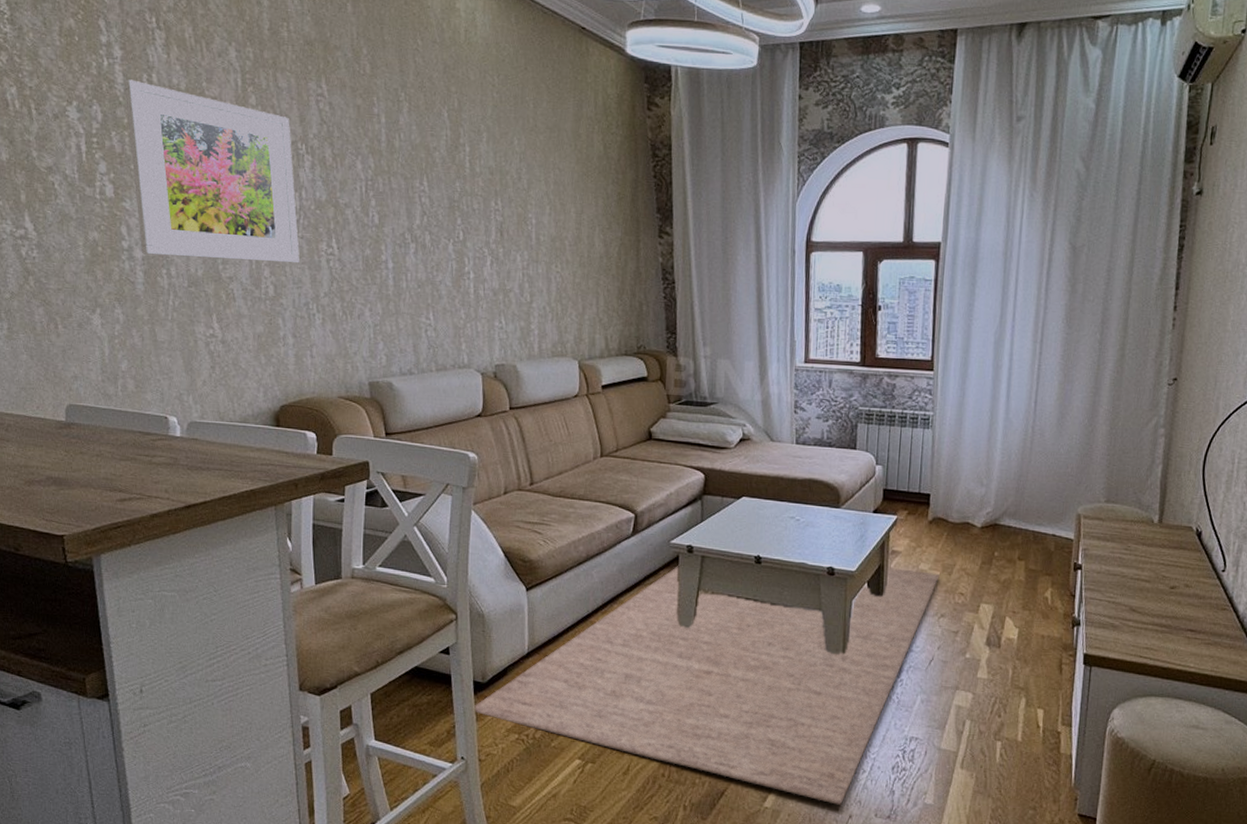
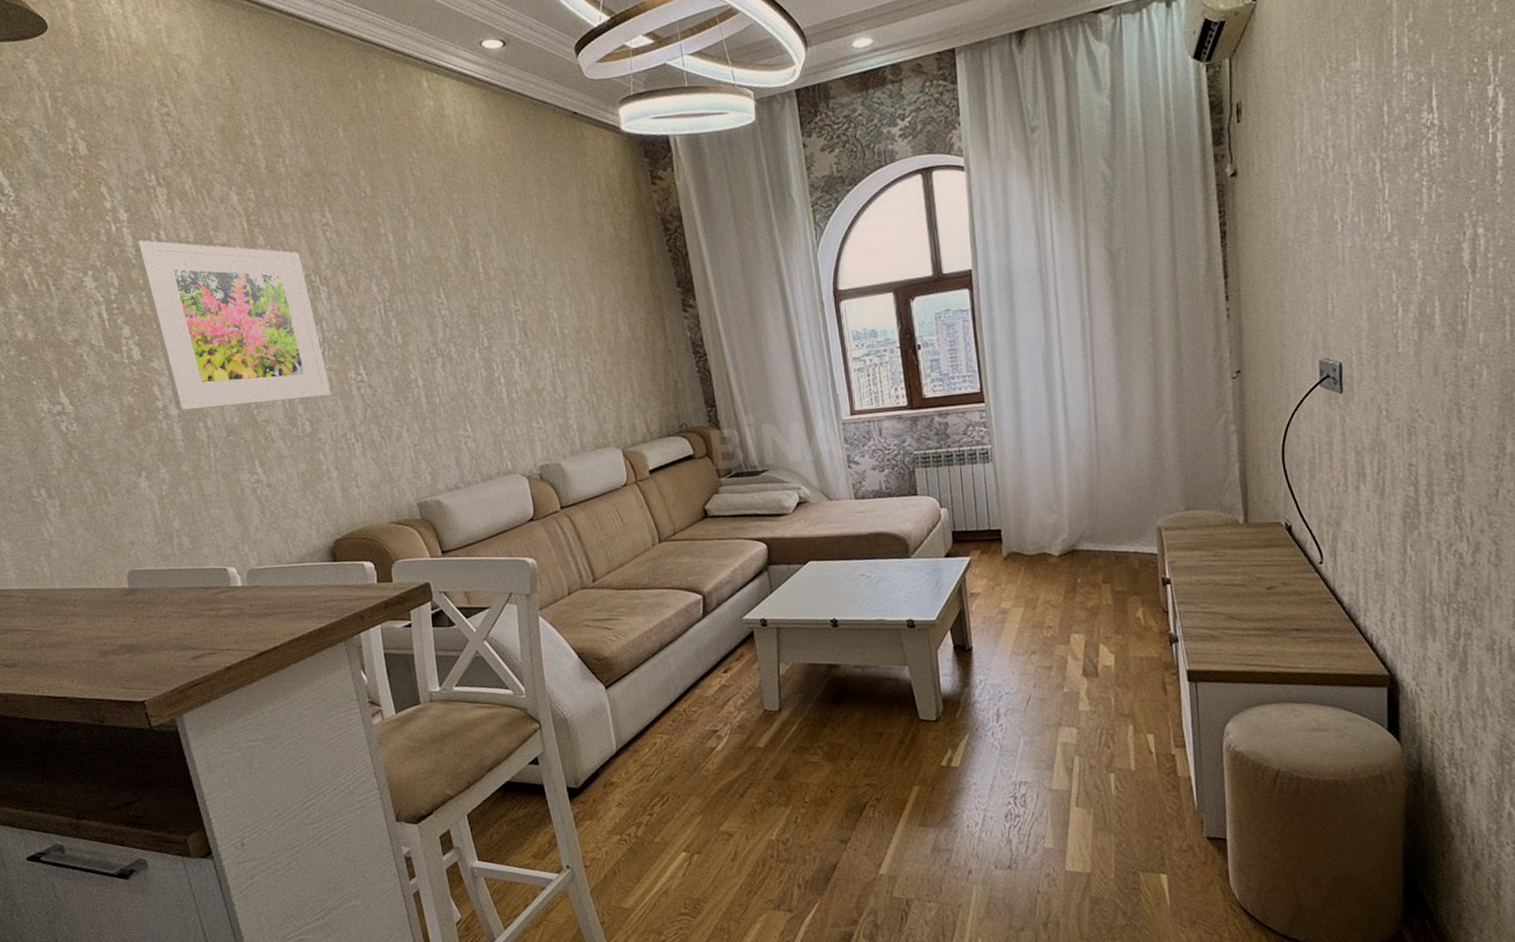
rug: present [473,565,940,805] -> none [571,610,1024,862]

